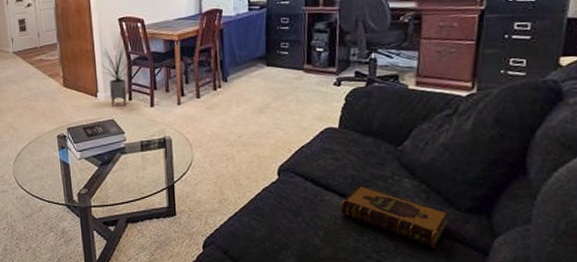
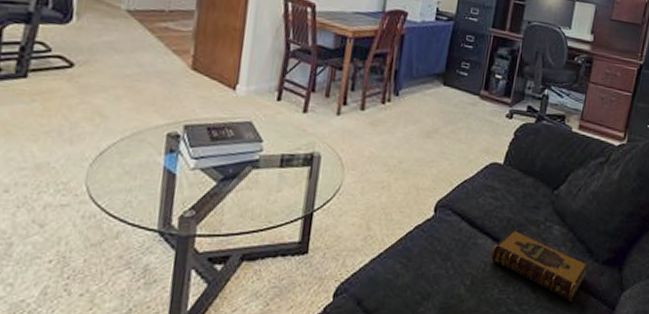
house plant: present [101,44,131,107] -> none [249,28,288,107]

